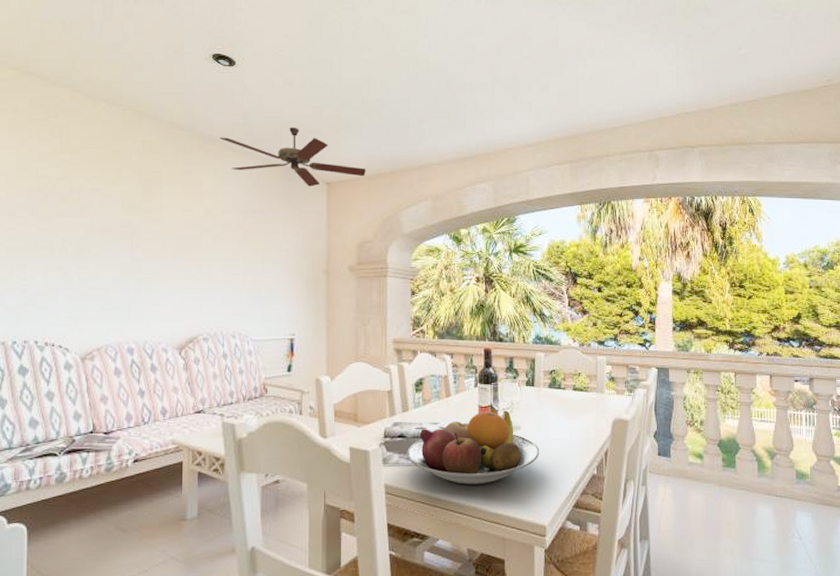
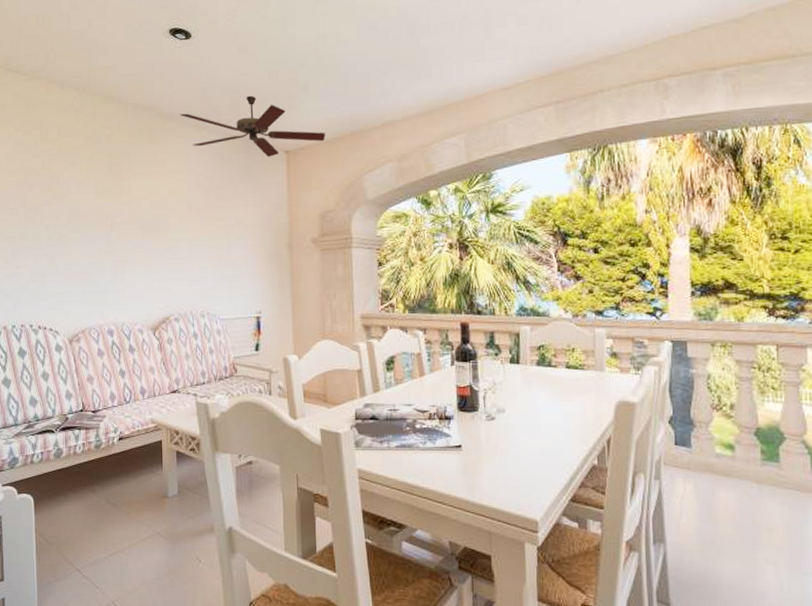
fruit bowl: present [407,407,540,484] -> none [380,387,528,472]

